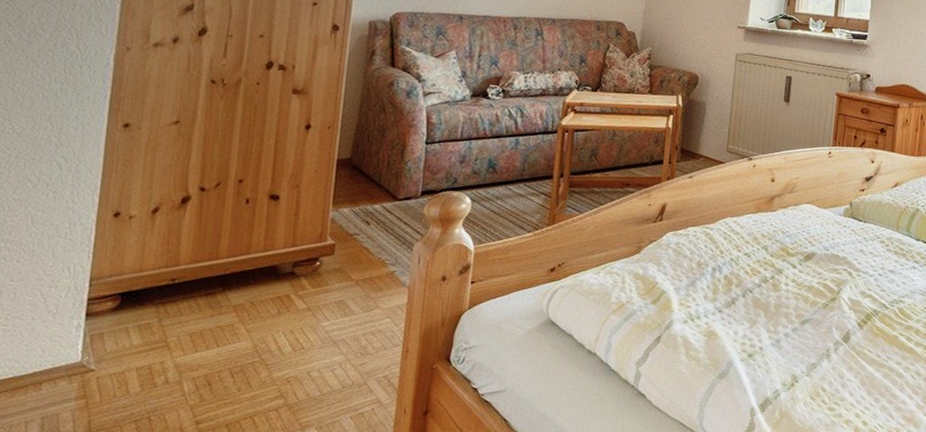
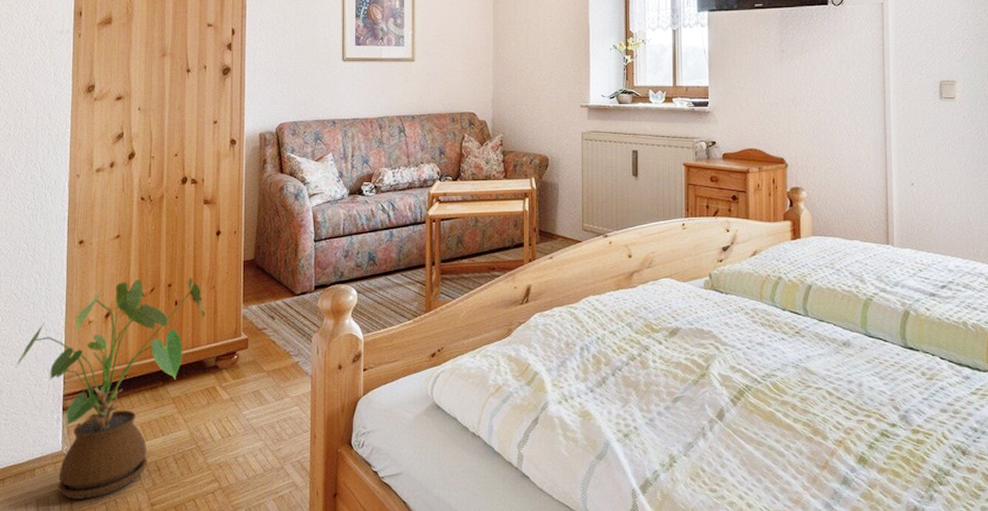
house plant: none [24,171,285,417] -> present [16,277,206,499]

